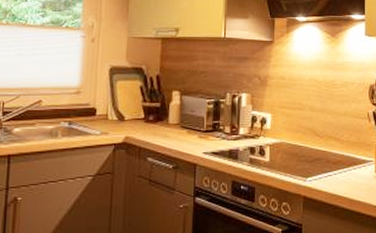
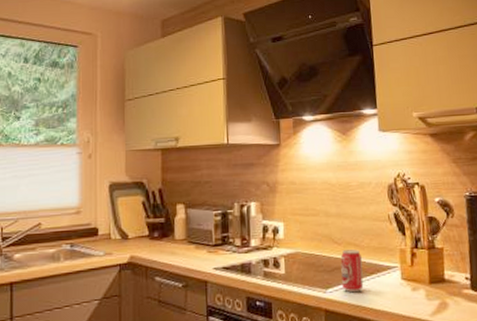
beverage can: none [321,143,341,183] -> present [340,249,364,293]

